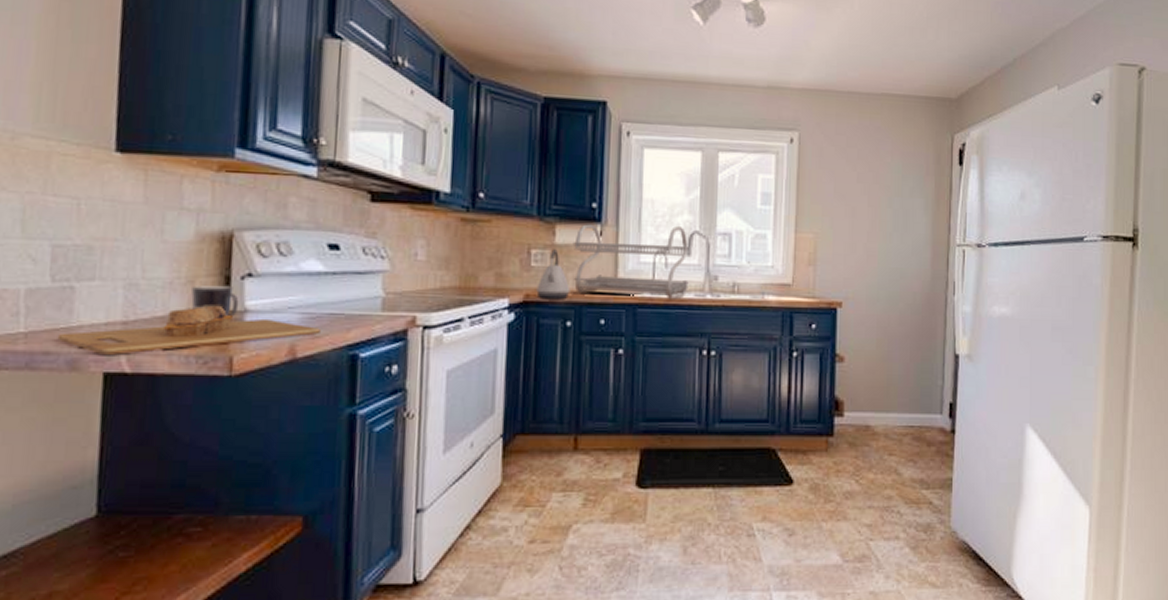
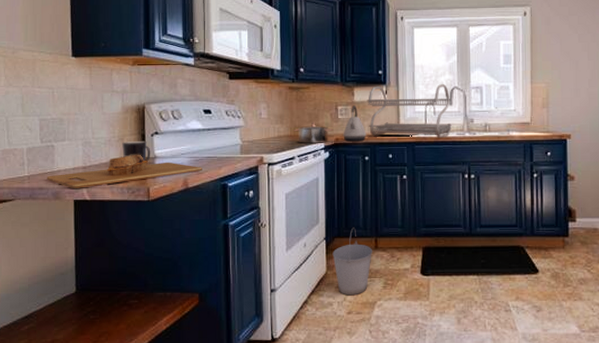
cooking pot: none [464,269,524,300] -> present [293,122,334,143]
bucket: none [511,420,570,517] -> present [332,227,372,296]

